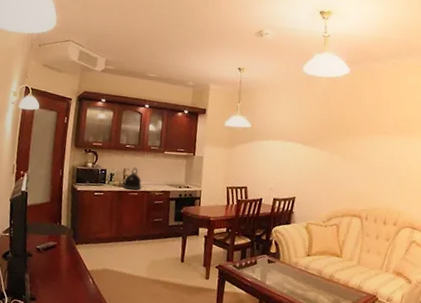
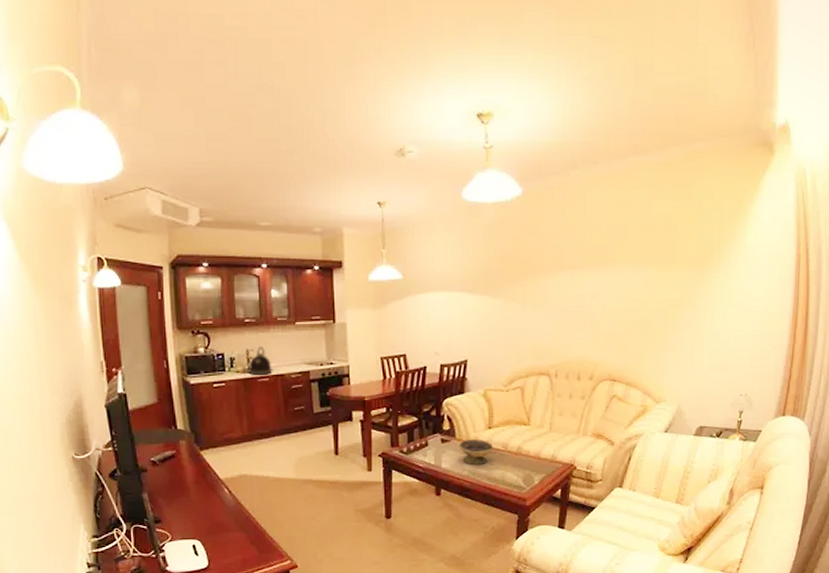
decorative bowl: none [281,263,311,286] -> present [458,440,494,465]

